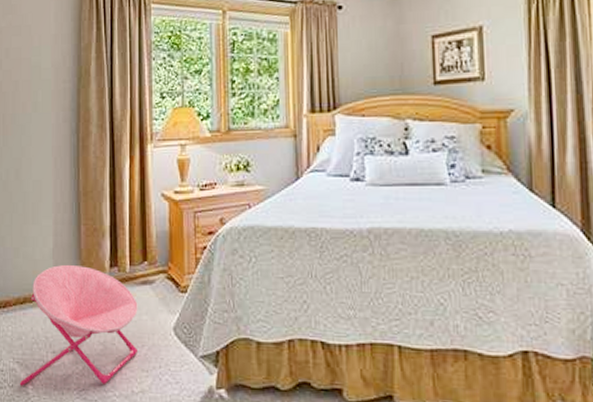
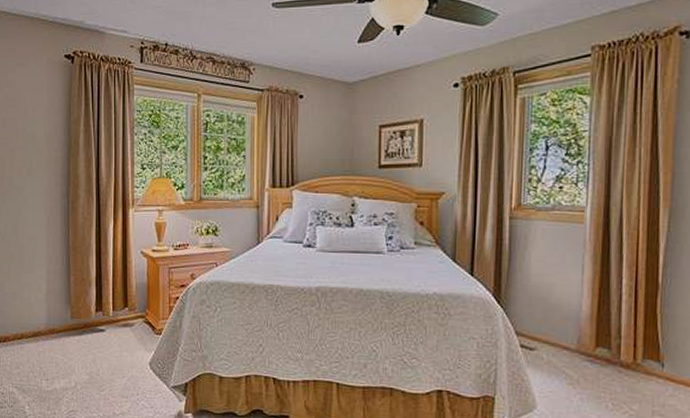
chair: present [19,264,139,386] -> none [18,307,119,407]

